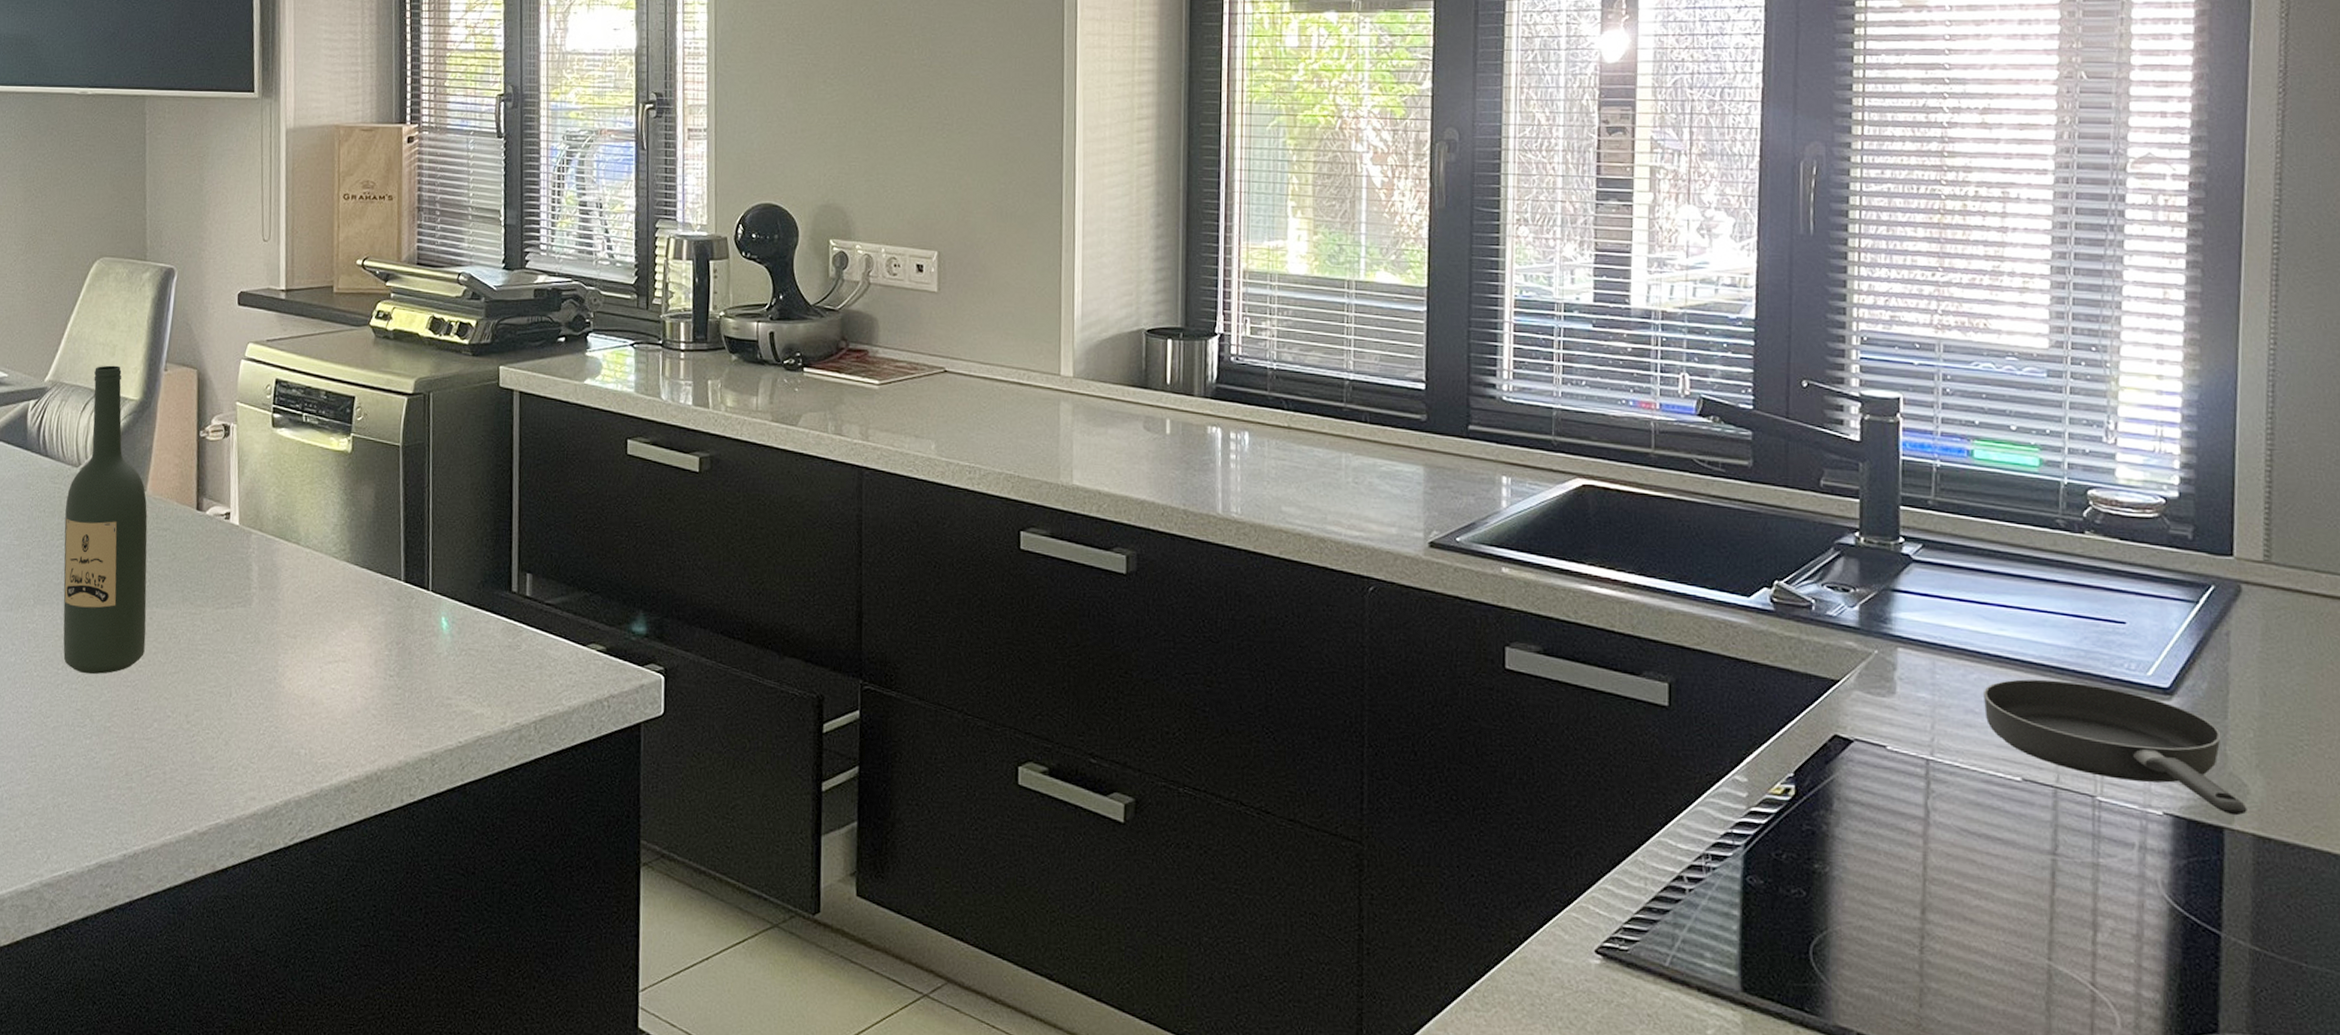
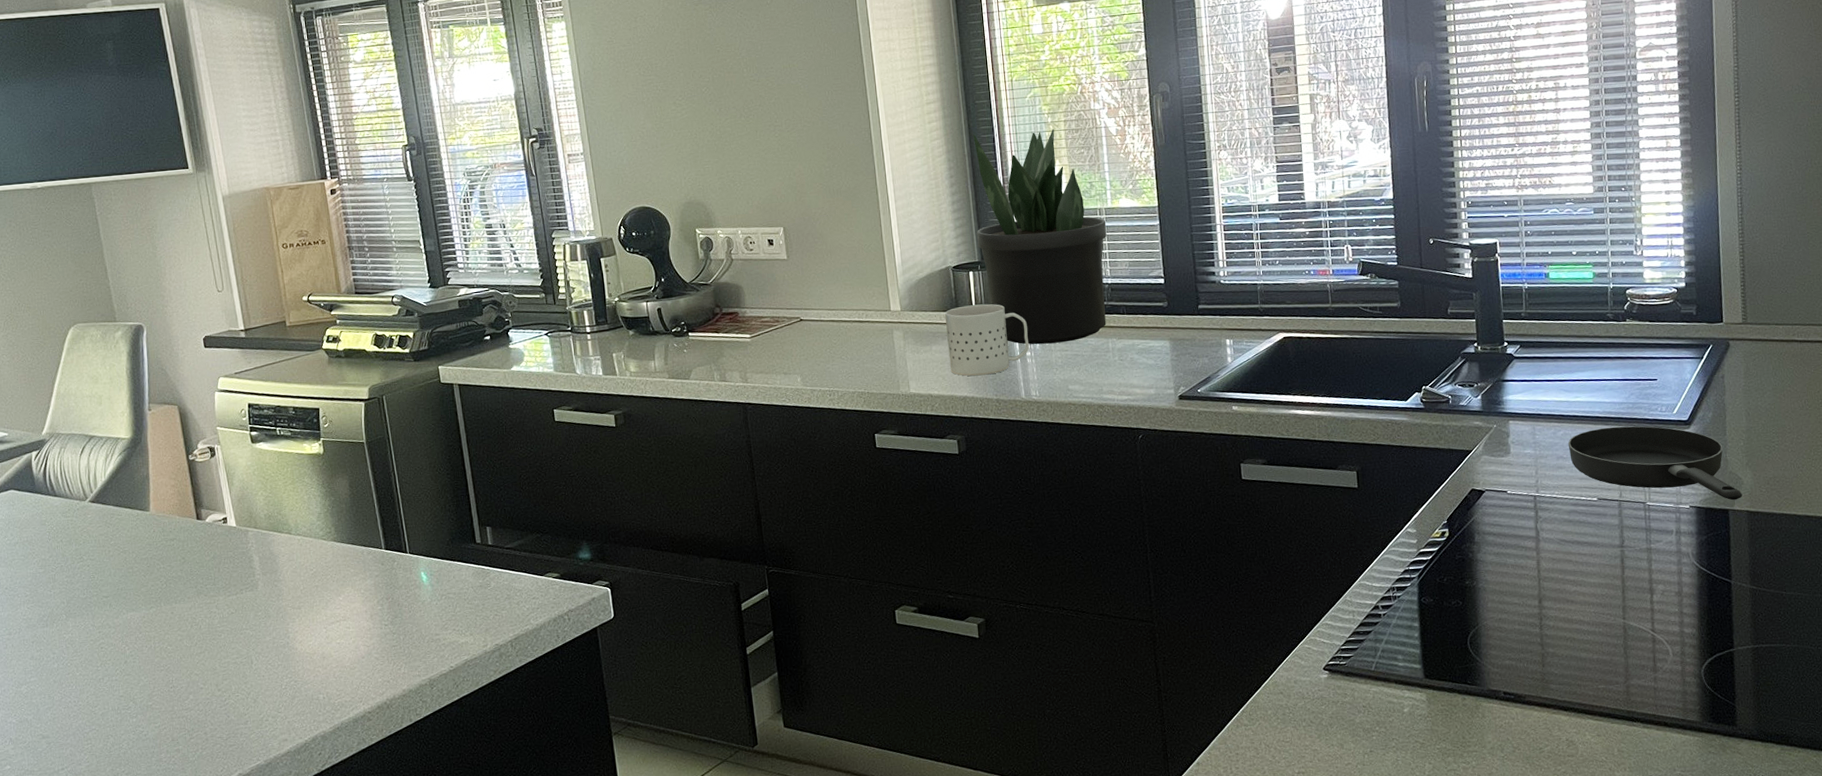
wine bottle: present [63,365,148,675] -> none [80,412,171,667]
mug: none [1128,382,1236,477] -> present [945,304,1030,376]
planter: none [1183,165,1355,449] -> present [973,128,1107,345]

